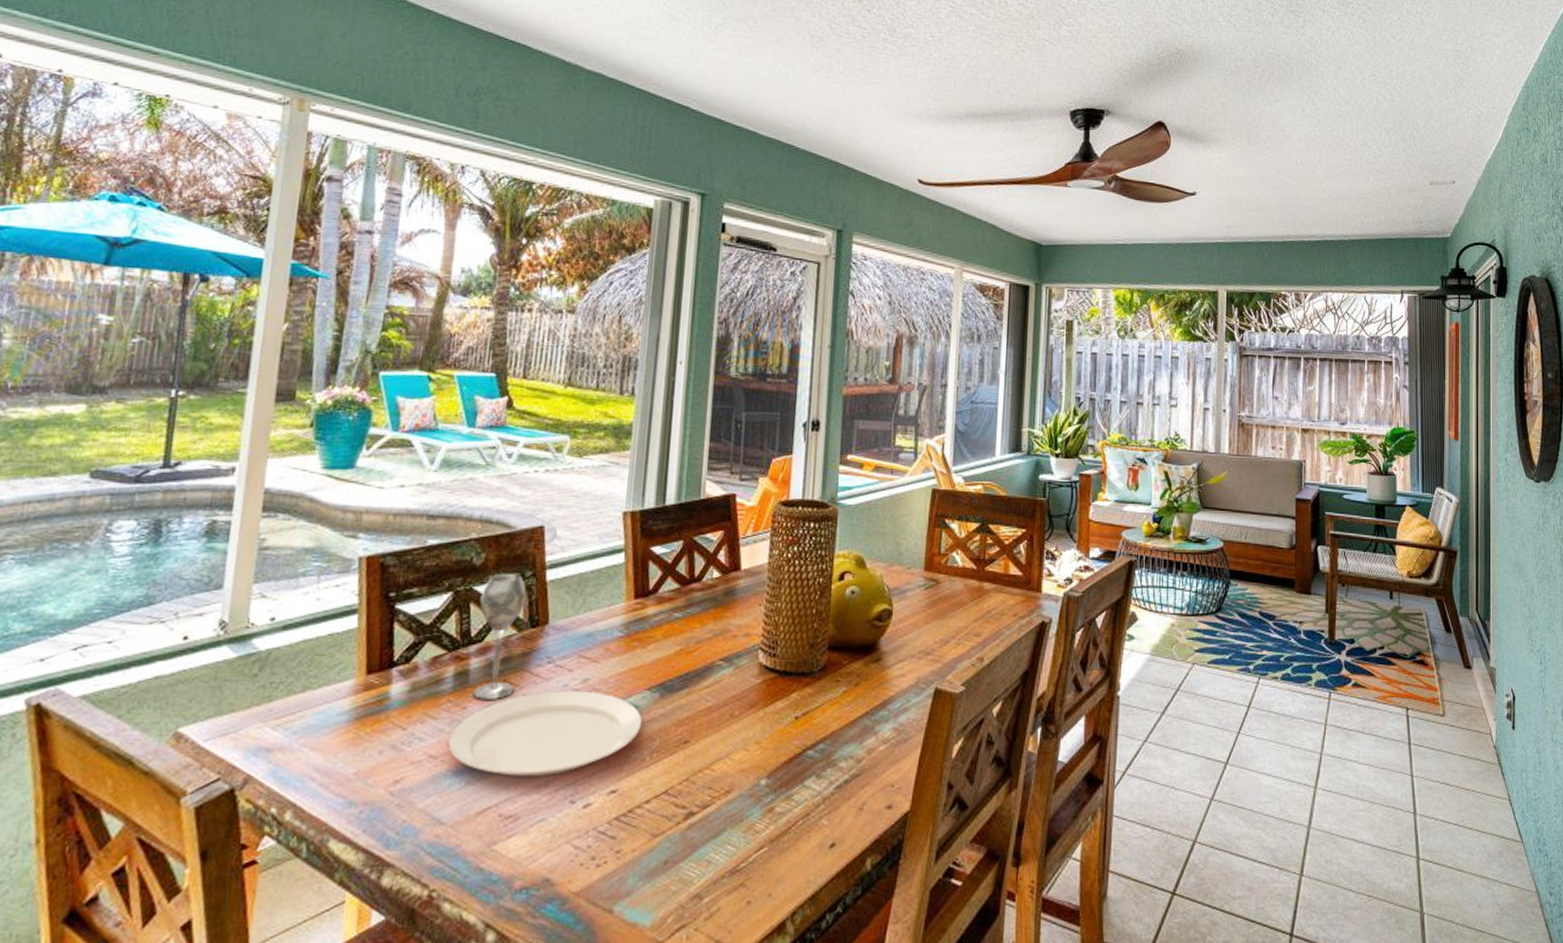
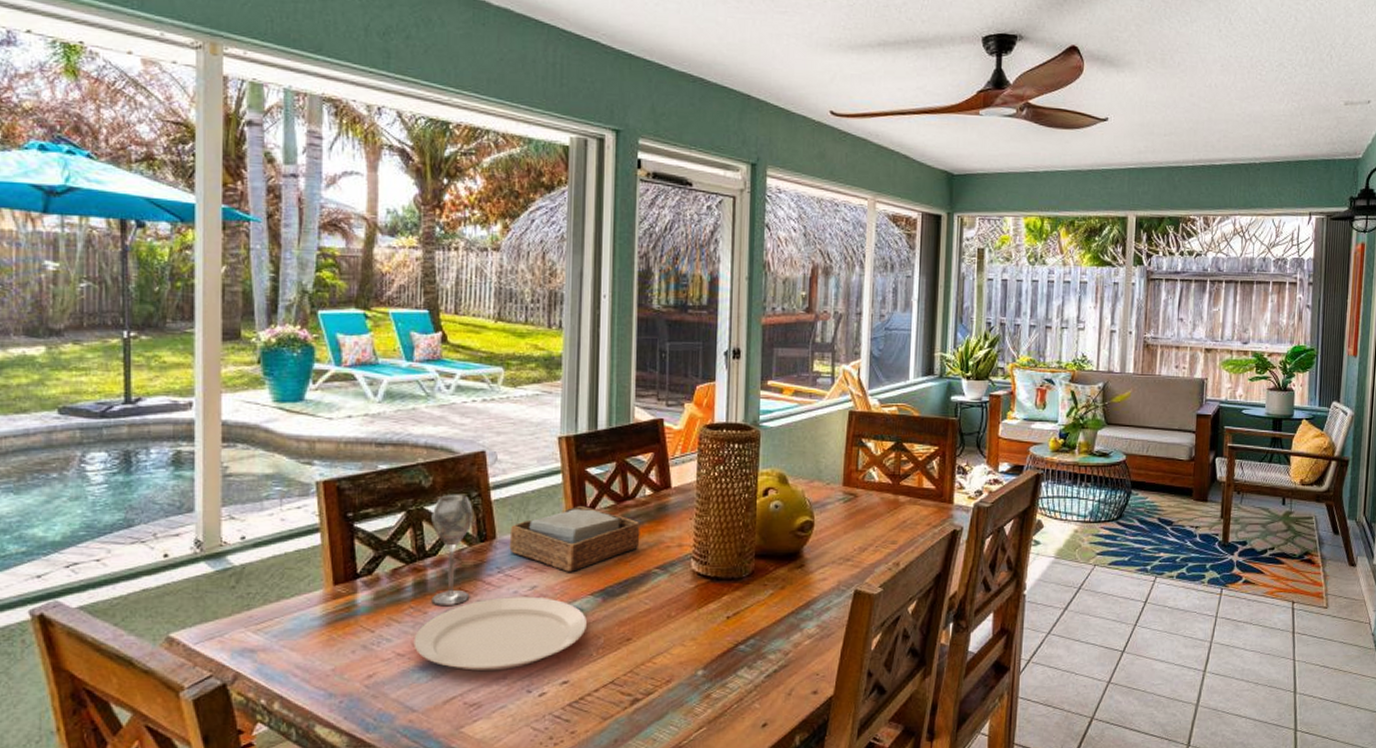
napkin holder: none [562,589,706,663] -> present [509,506,640,572]

